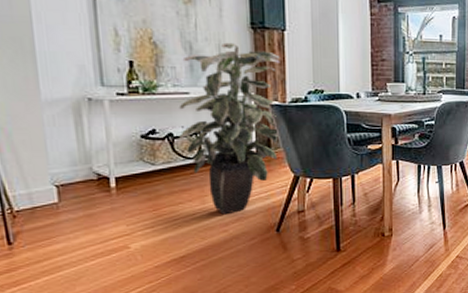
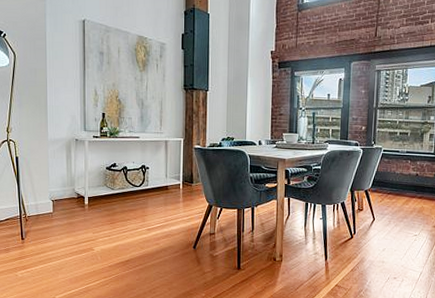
indoor plant: present [179,42,280,215] -> none [131,100,203,231]

